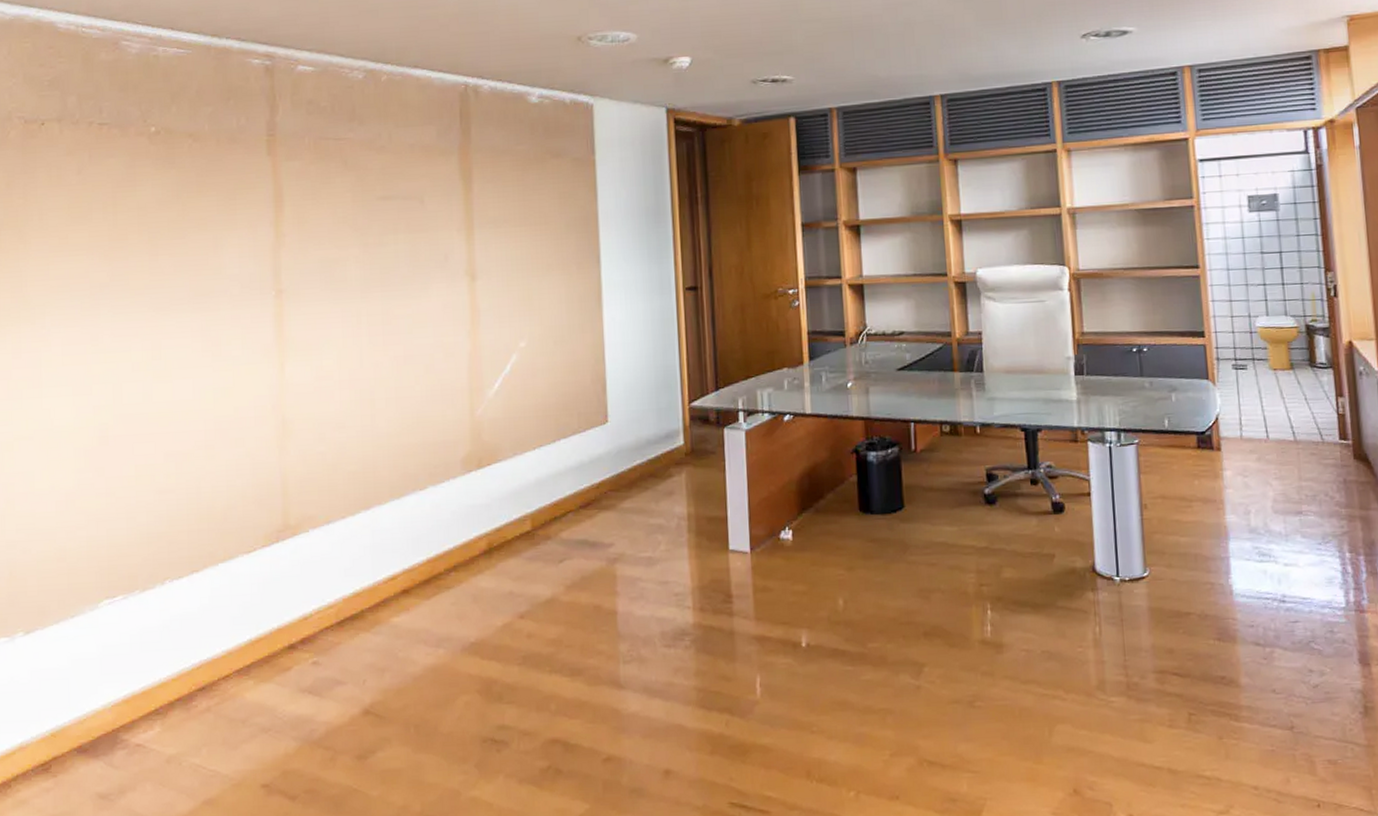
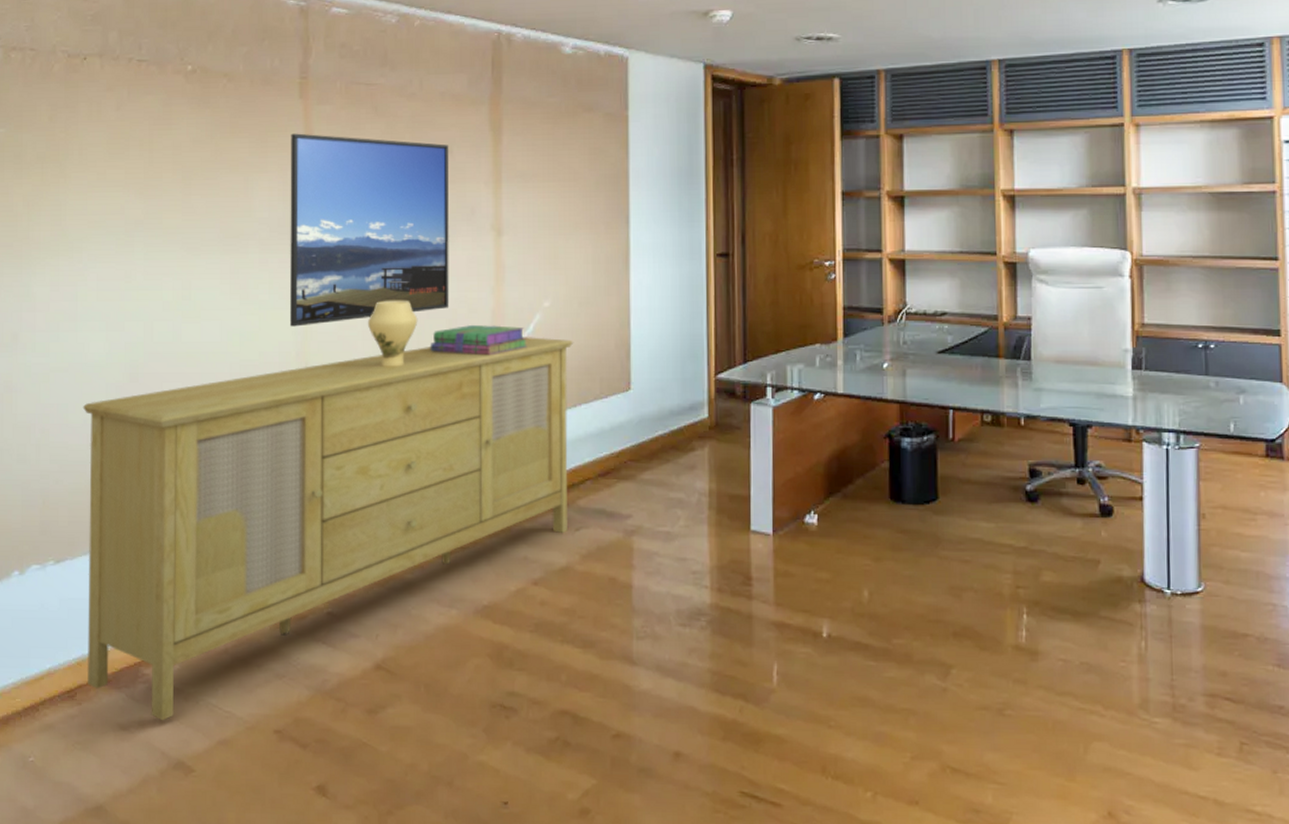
sideboard: none [49,376,551,786] -> present [82,337,574,721]
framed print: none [260,189,426,381] -> present [289,133,450,327]
vase: none [343,348,395,415] -> present [367,300,418,367]
stack of books: none [408,367,505,398] -> present [430,325,528,356]

